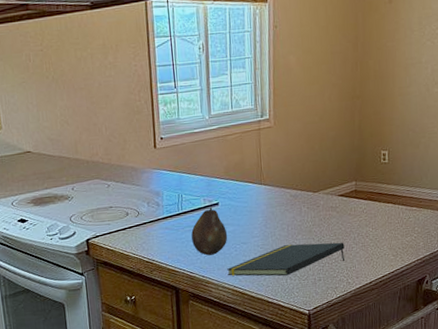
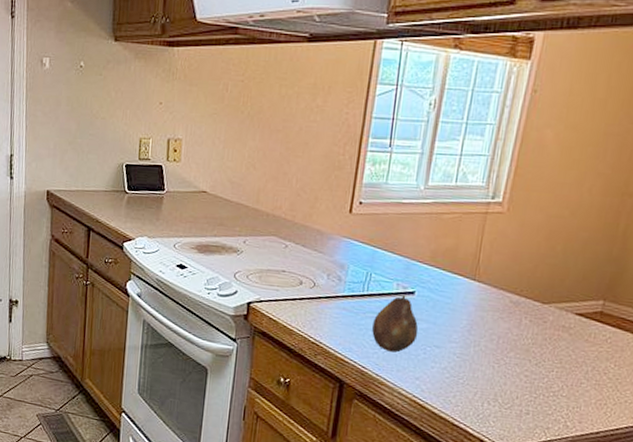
notepad: present [227,242,345,276] -> none [408,360,571,399]

